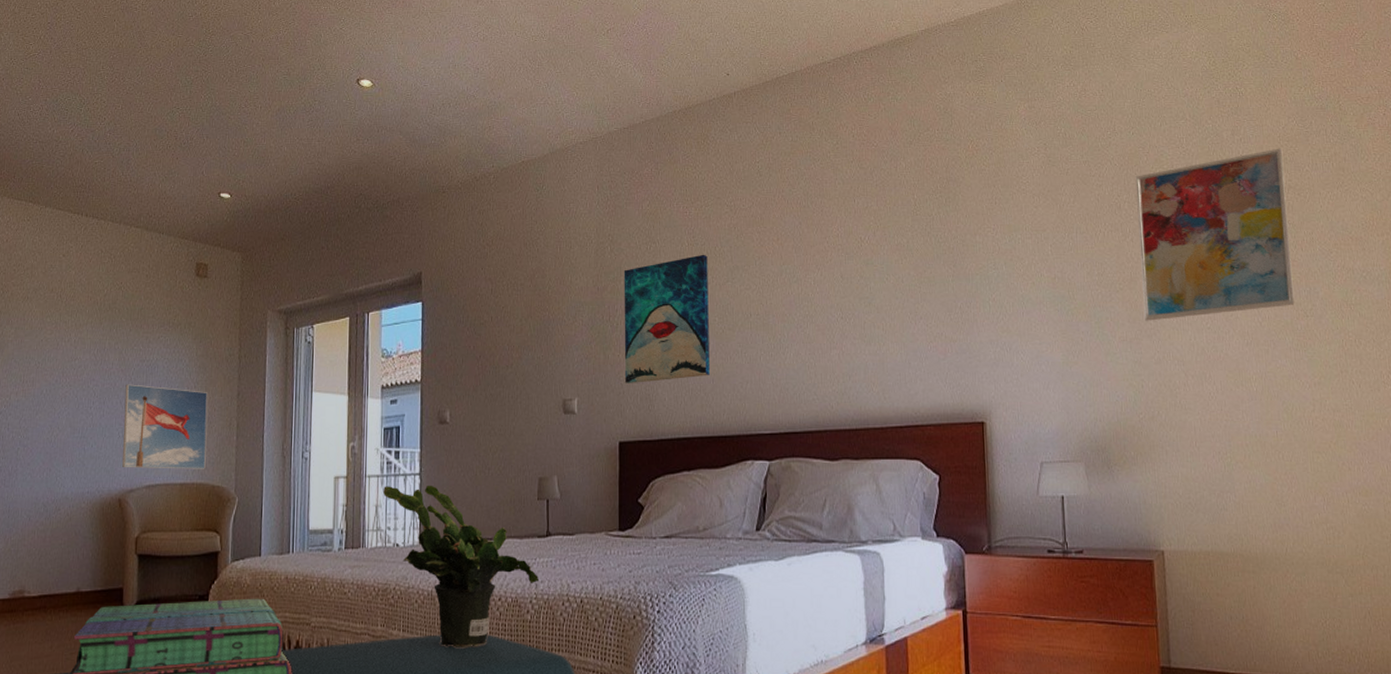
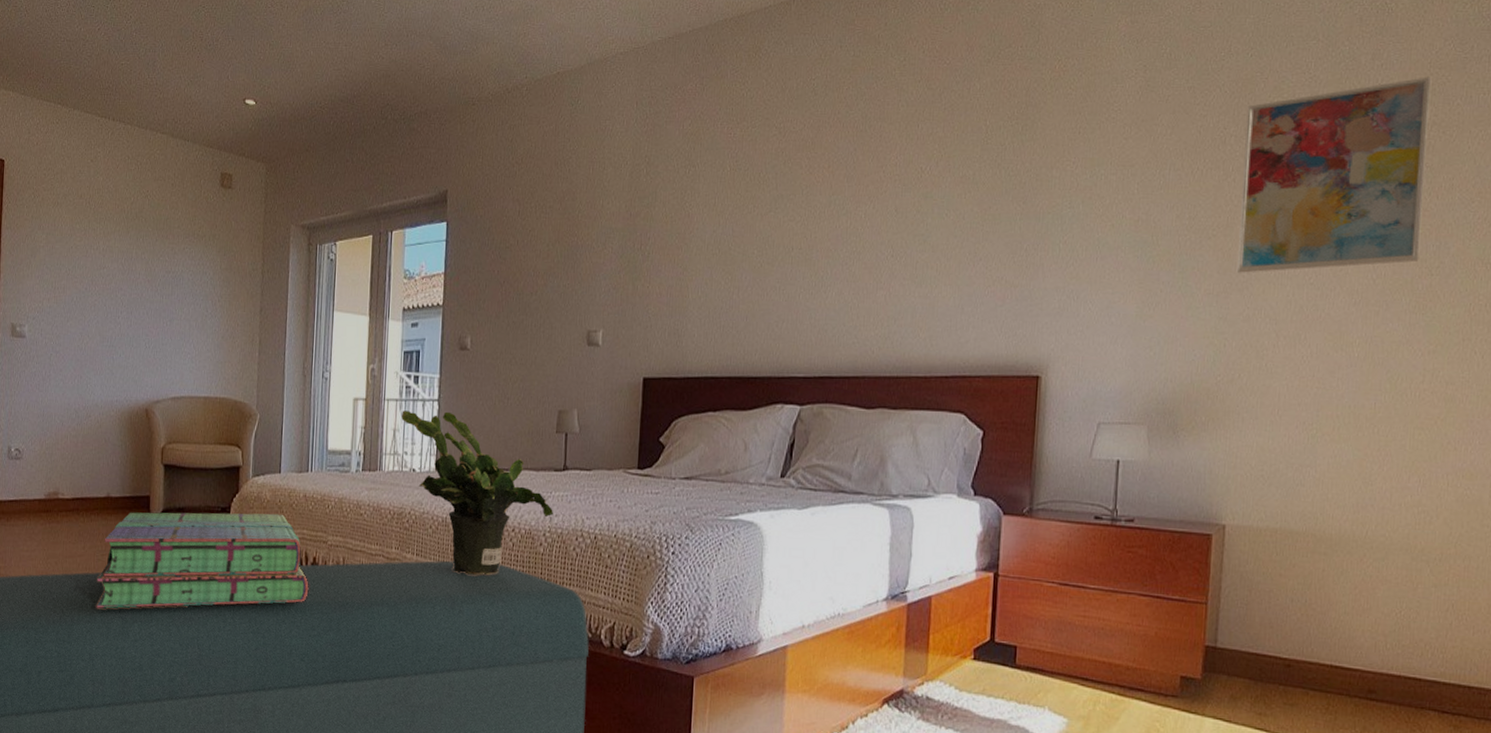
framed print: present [122,384,208,469] -> none [149,295,232,384]
wall art: present [624,254,710,384] -> none [653,180,751,318]

